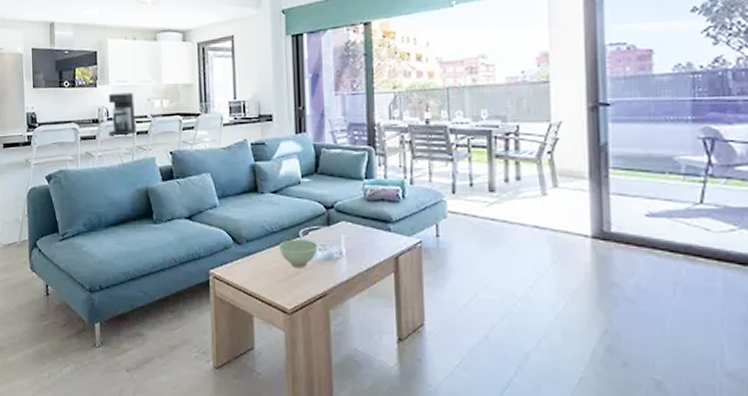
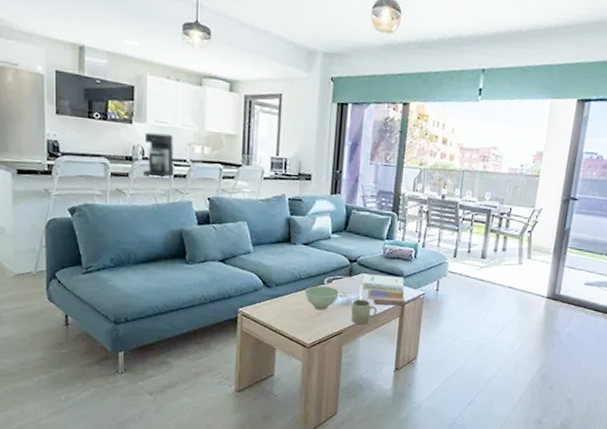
mug: none [334,252,366,283] -> present [351,299,377,324]
books: none [342,221,400,259] -> present [361,273,406,306]

